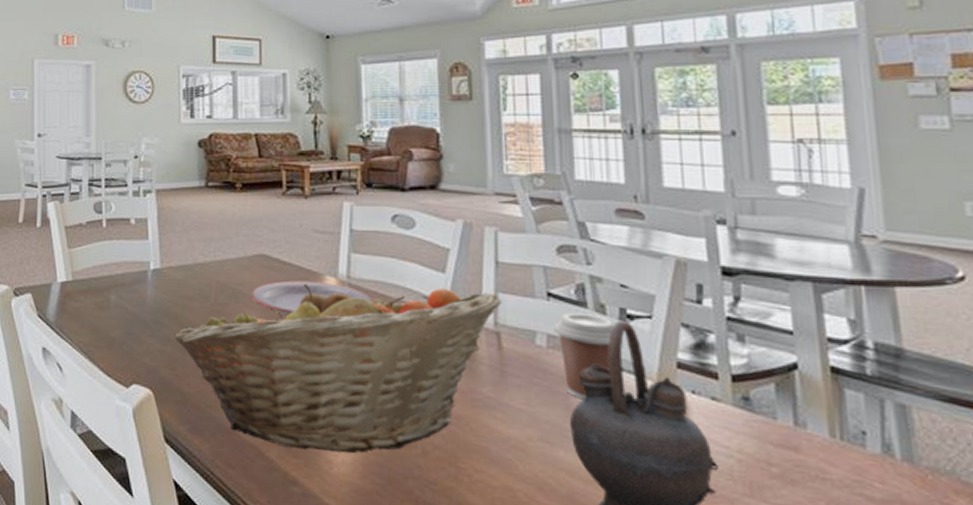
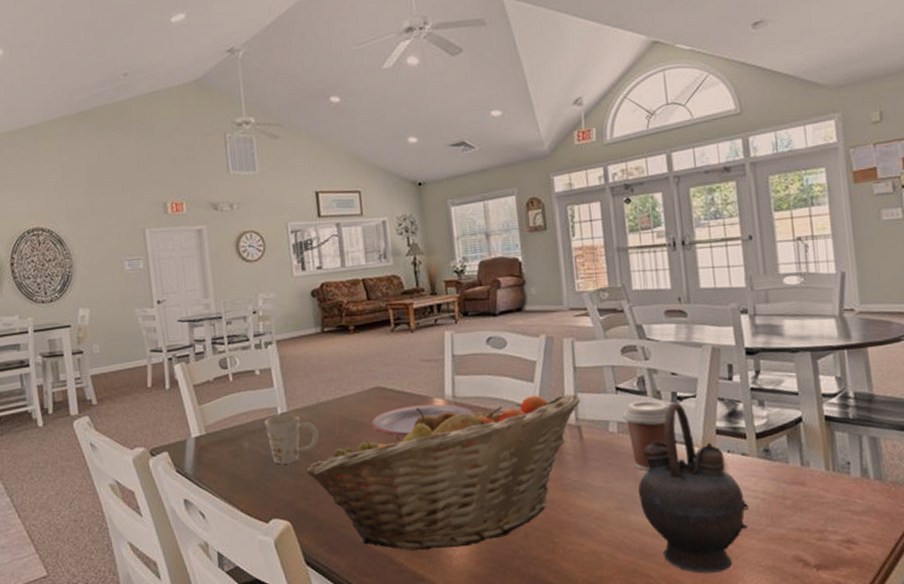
mug: none [135,270,192,326] -> present [264,414,319,465]

